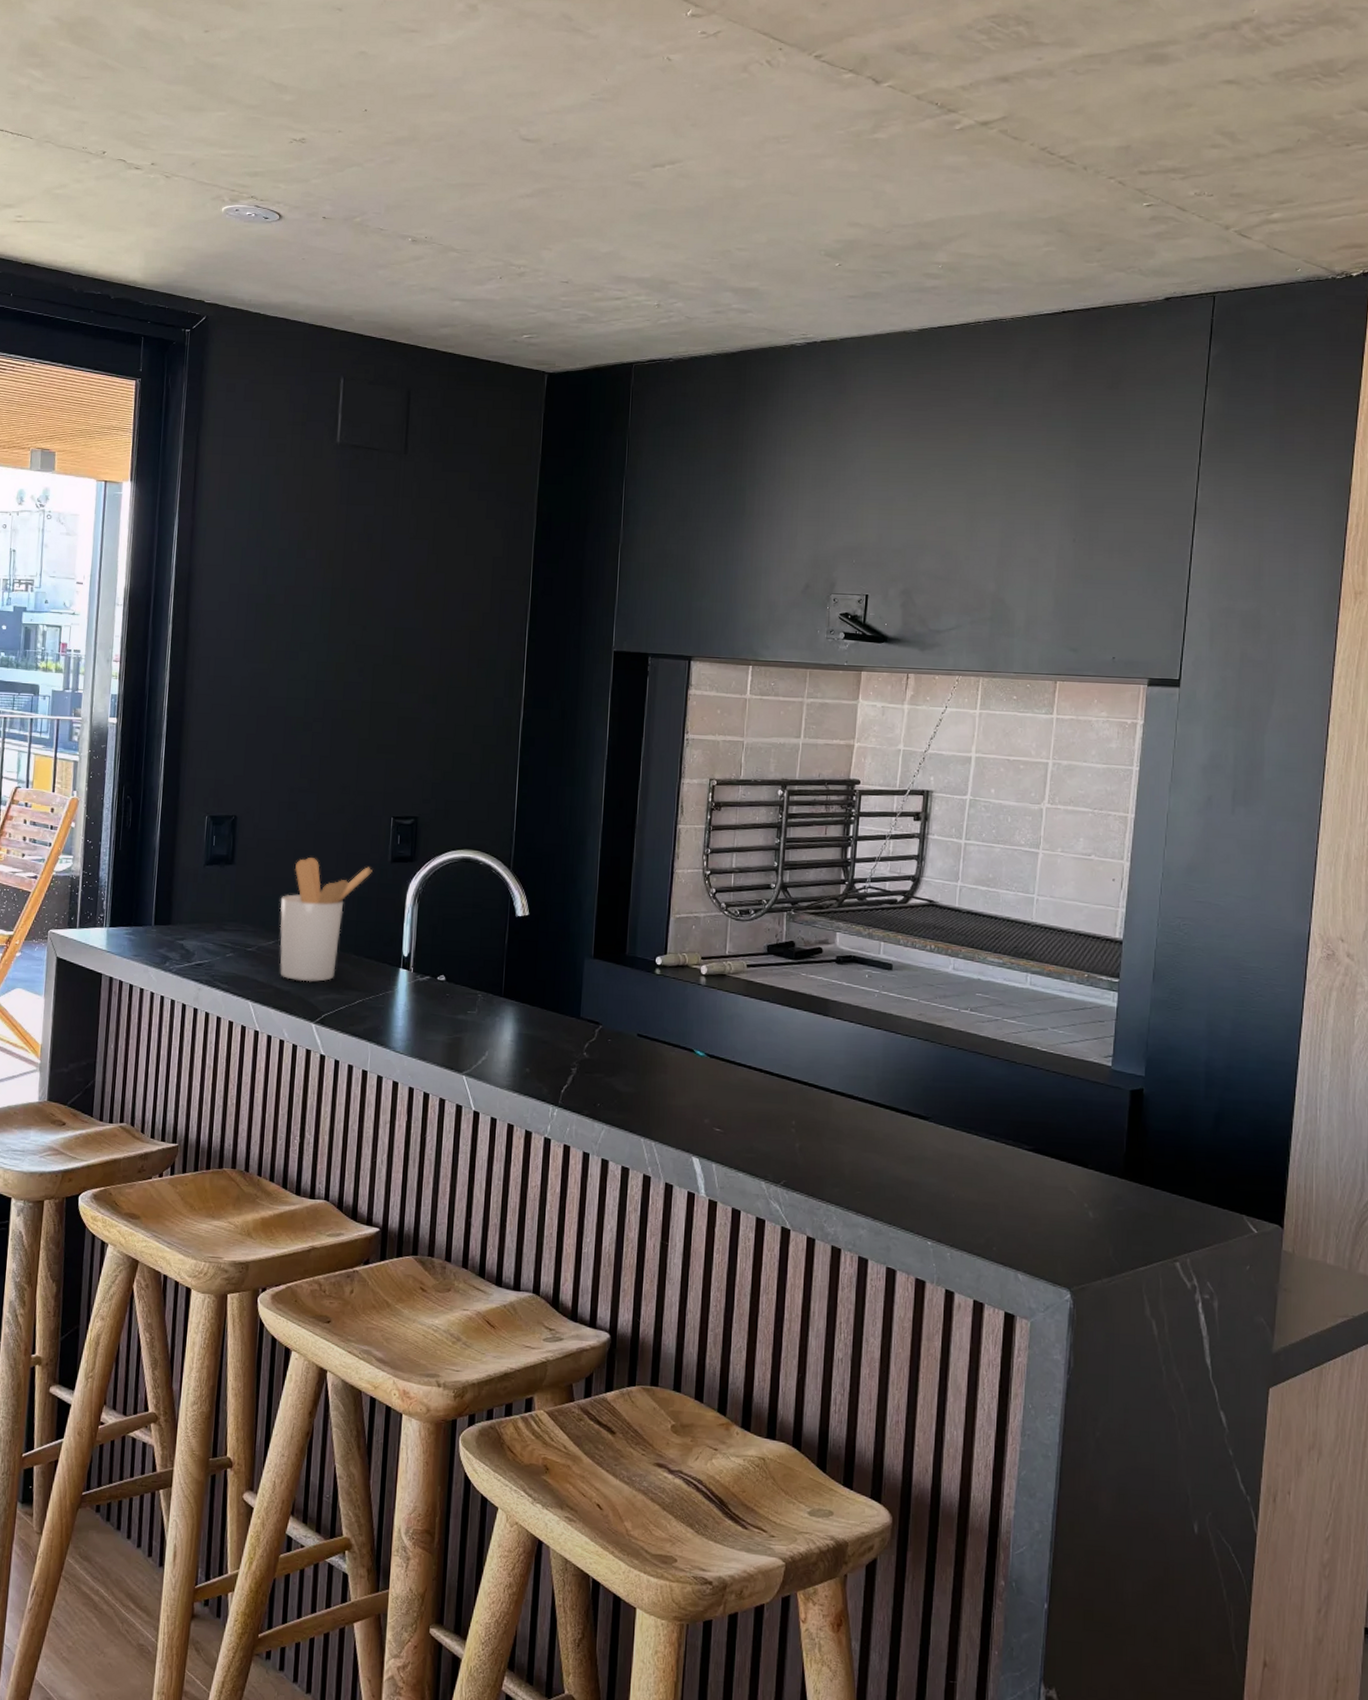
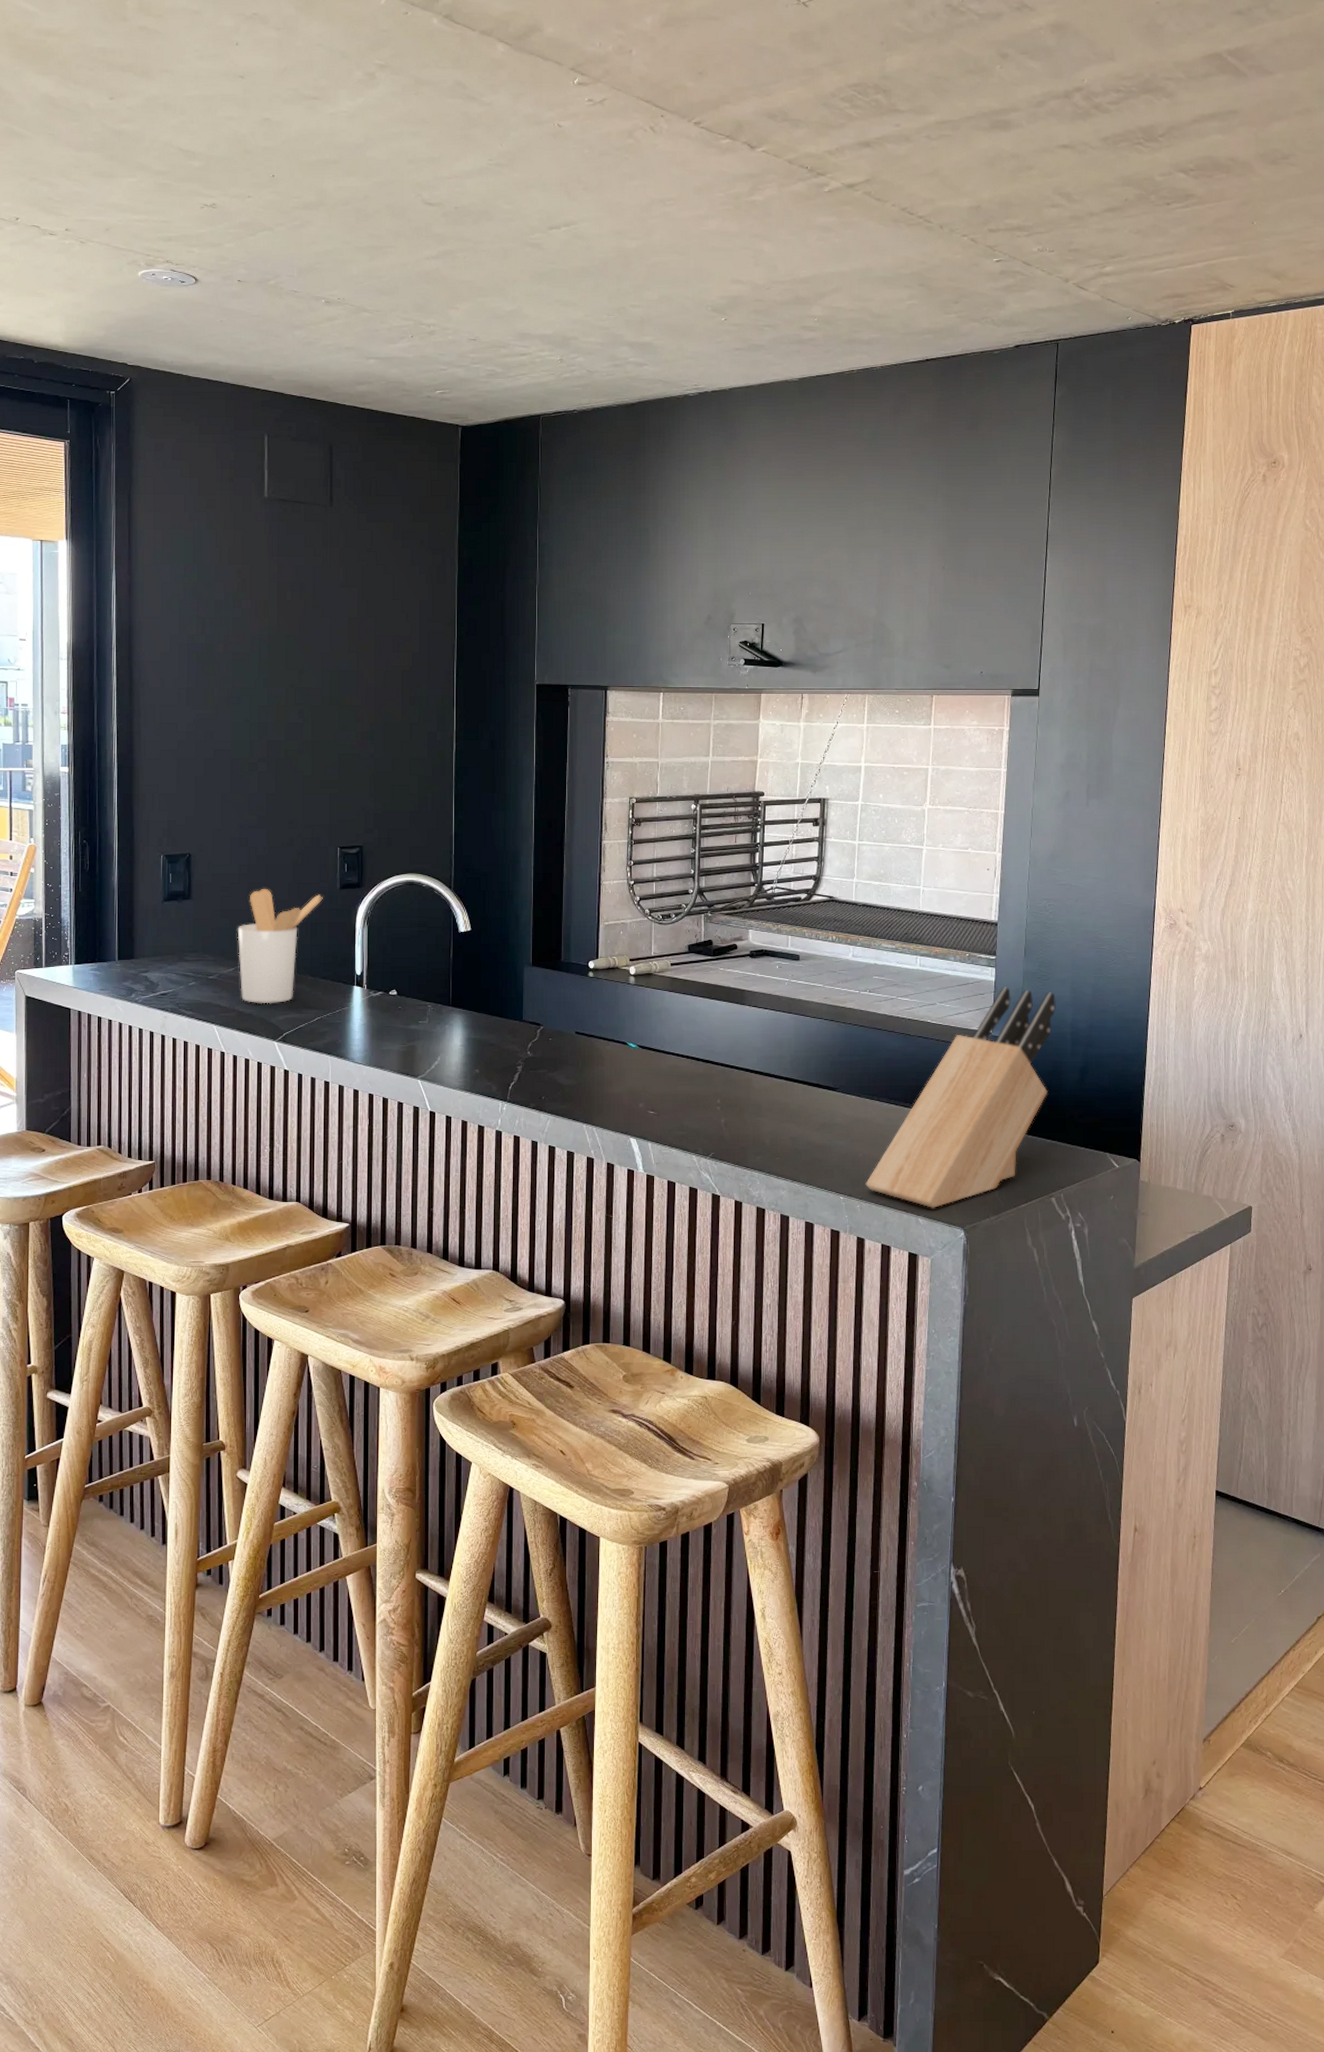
knife block: none [957,1015,1188,1265] -> present [865,987,1056,1209]

